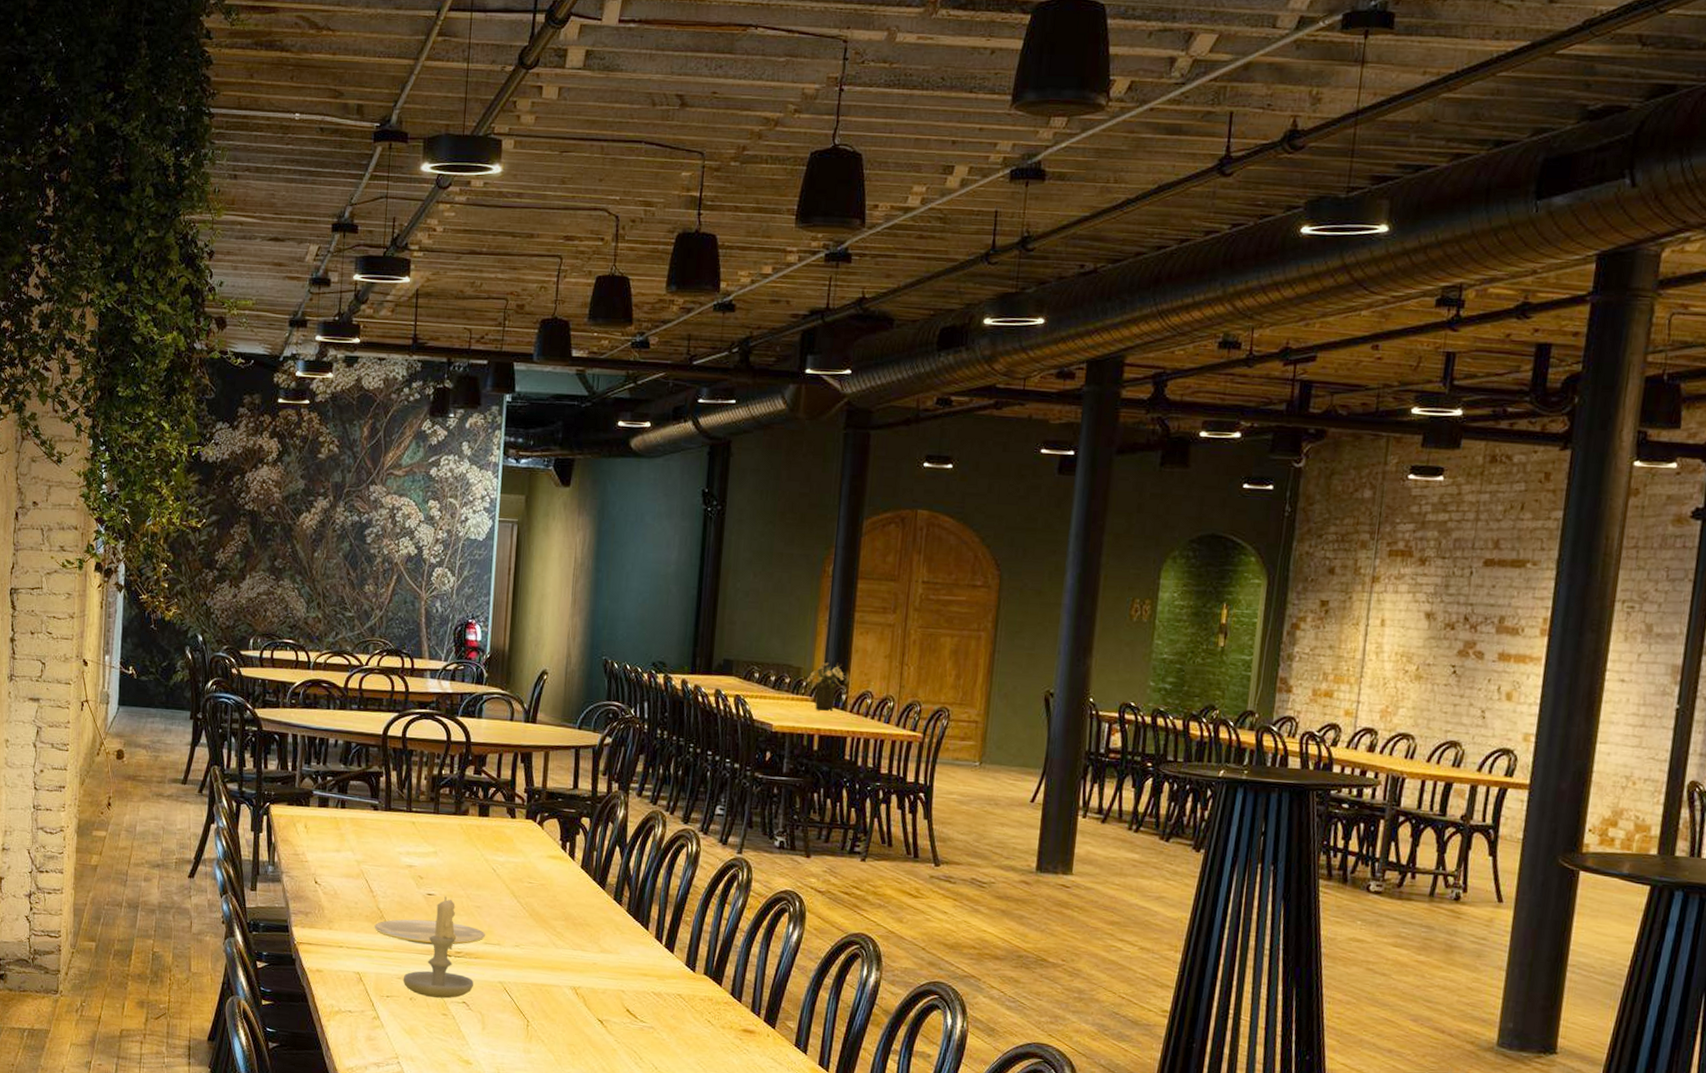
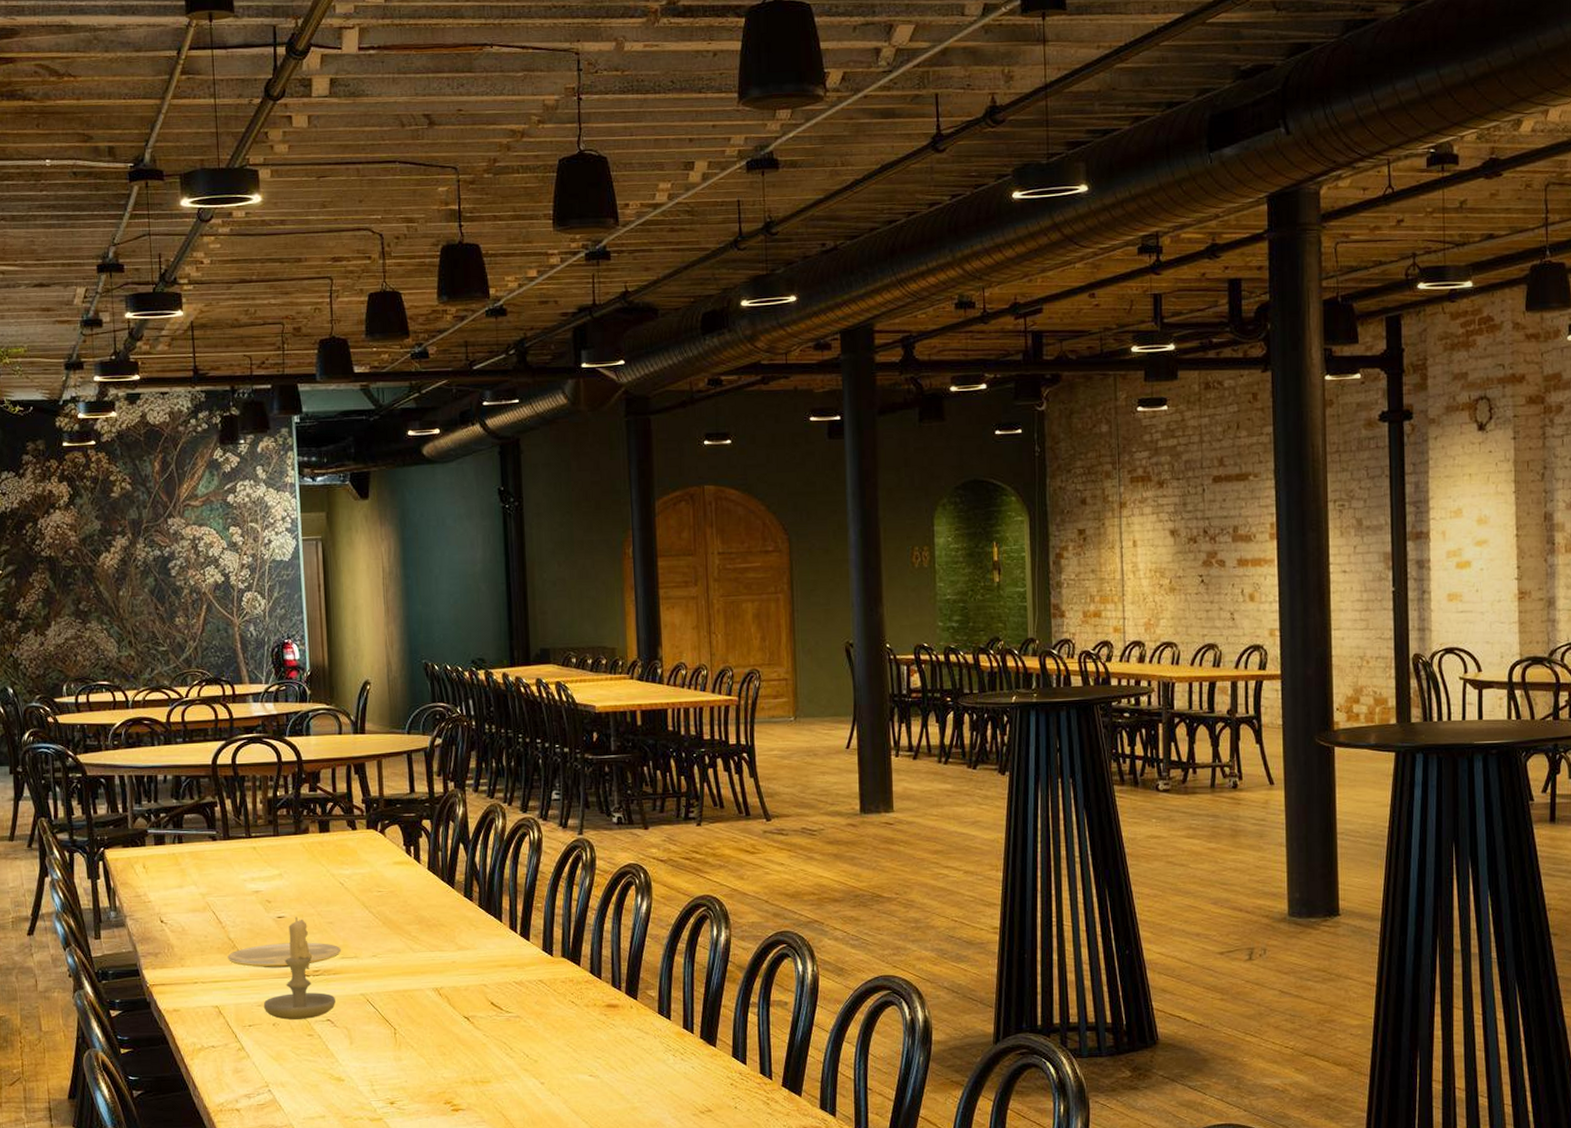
flower arrangement: present [806,662,847,712] -> none [622,639,660,688]

